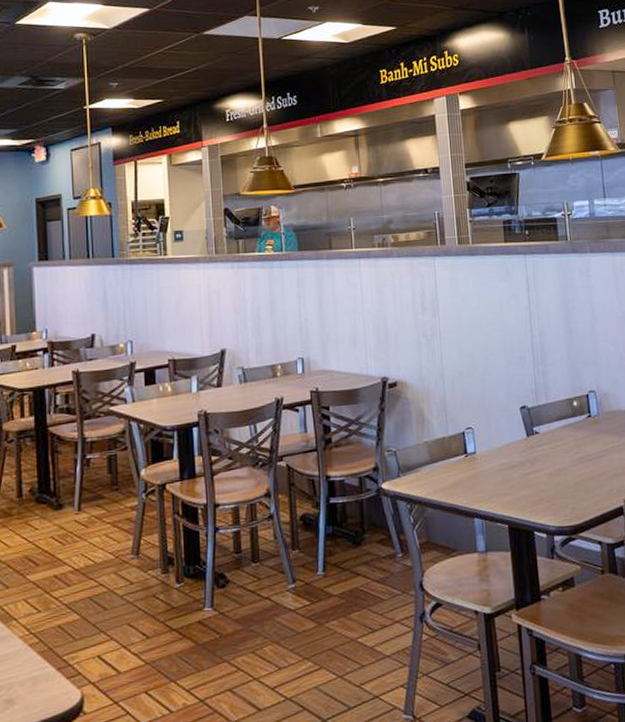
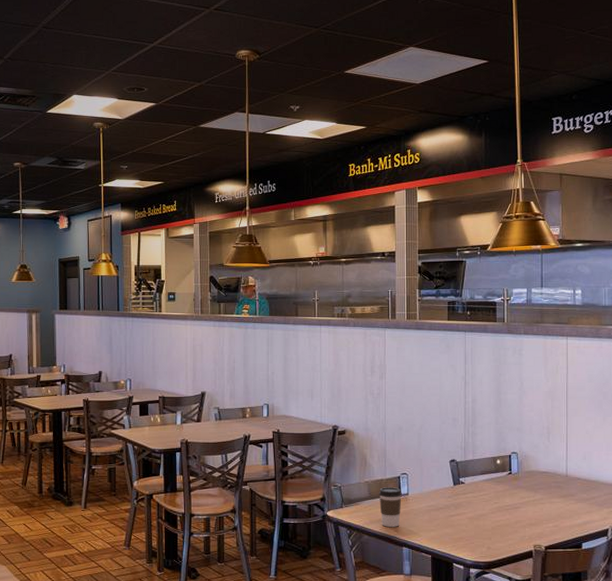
coffee cup: none [441,445,469,496] -> present [378,487,402,527]

